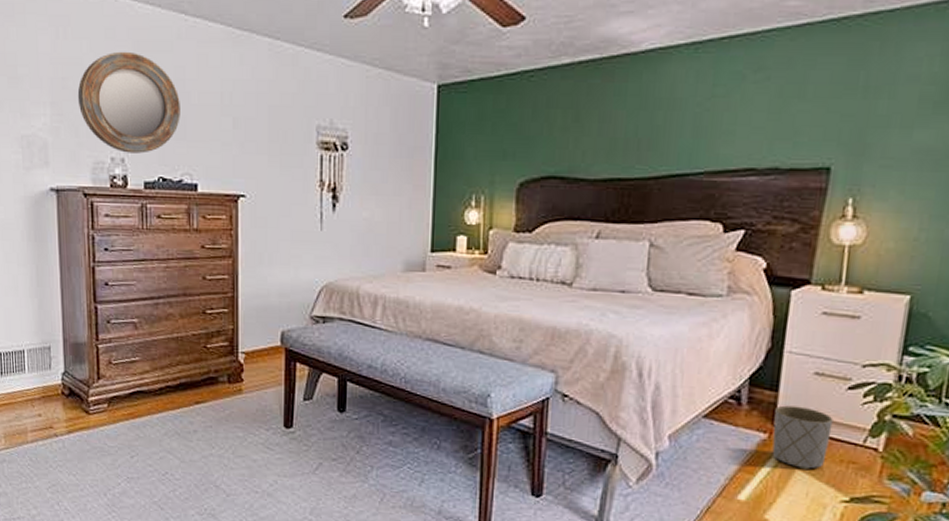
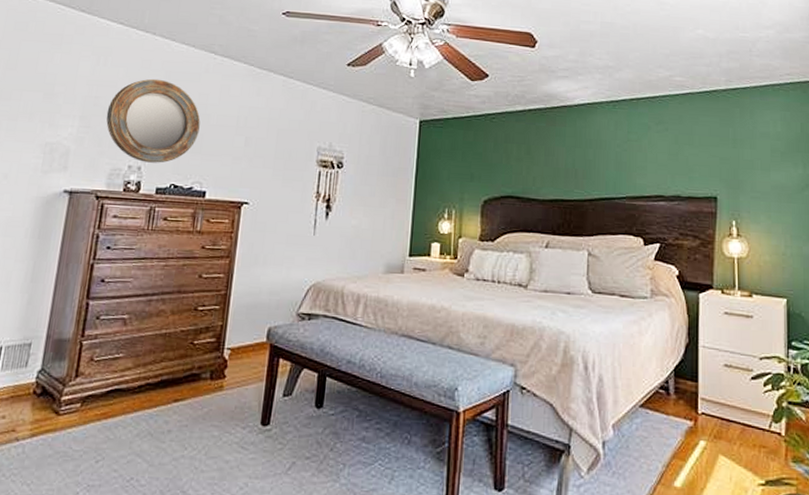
planter: present [772,405,833,470] -> none [697,394,743,455]

